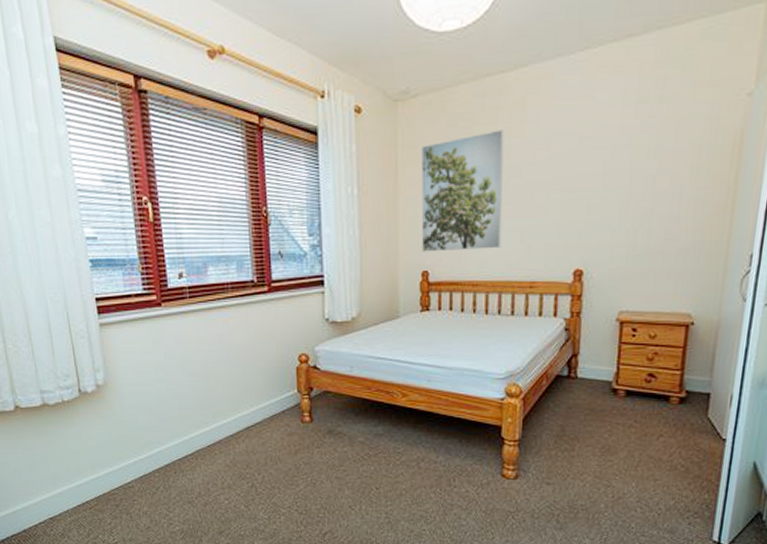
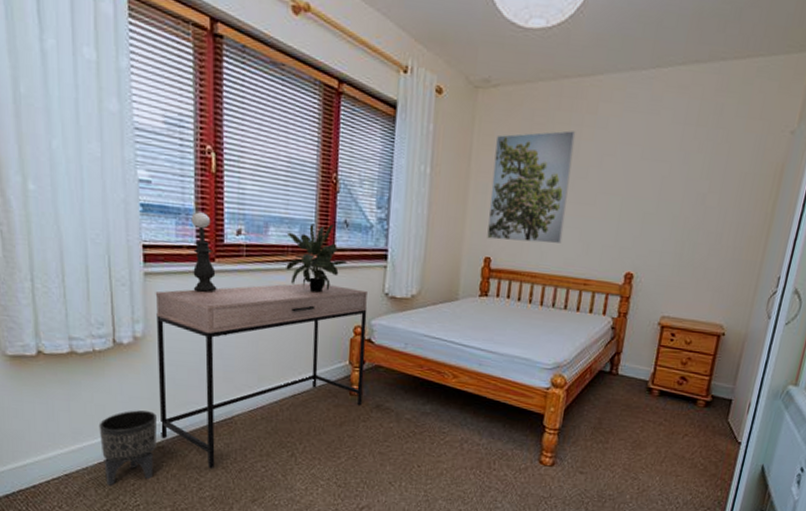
planter: none [74,454,127,527] -> present [99,410,156,487]
desk: none [111,316,314,504] -> present [155,282,368,469]
table lamp: none [137,261,166,336] -> present [192,212,217,292]
potted plant: none [226,257,287,325] -> present [286,224,348,293]

